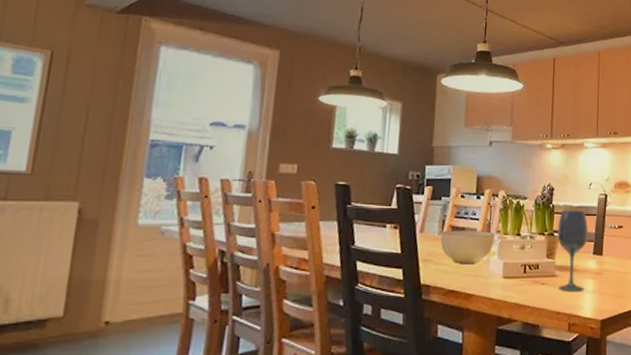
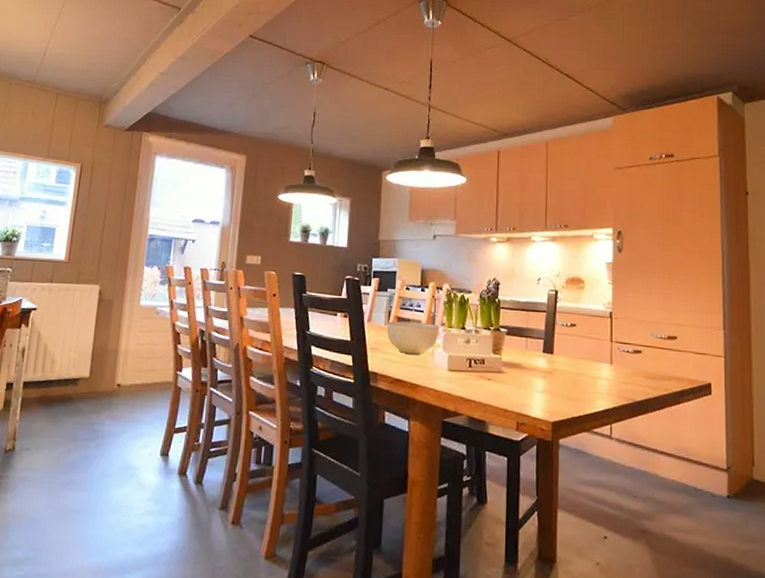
wineglass: present [557,210,589,293] -> none [504,305,538,391]

